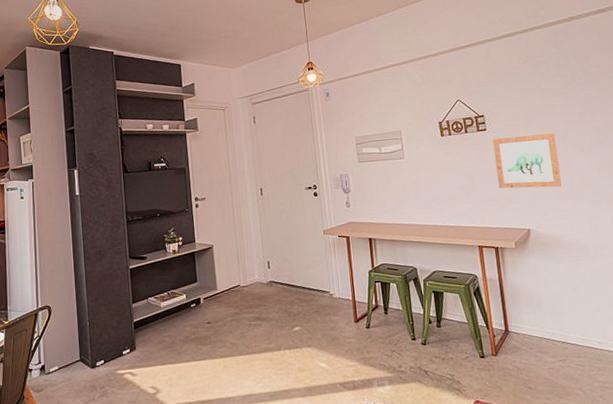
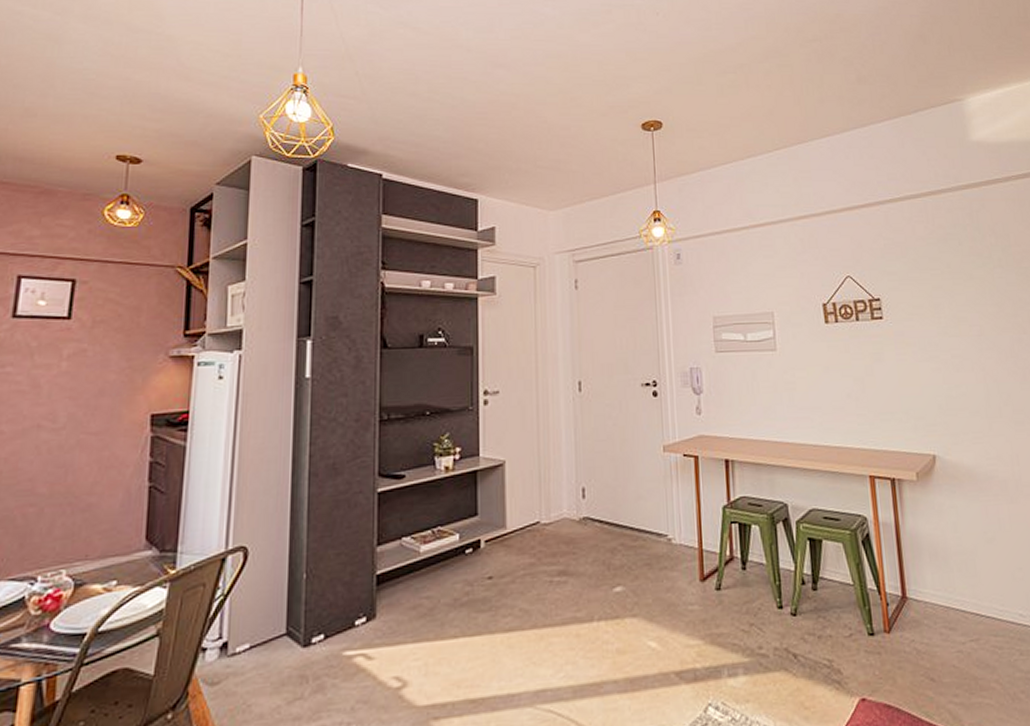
wall art: present [492,133,563,189] -> none [890,328,977,400]

